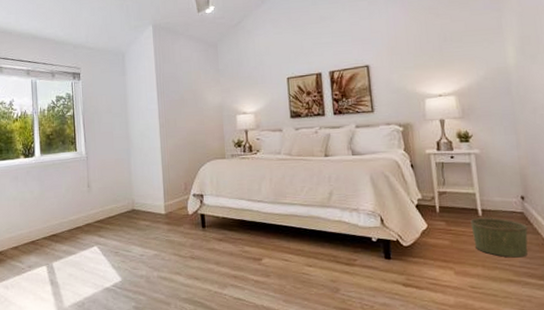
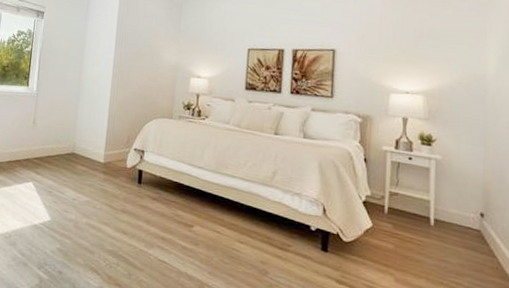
basket: present [470,215,528,258] -> none [420,226,484,278]

